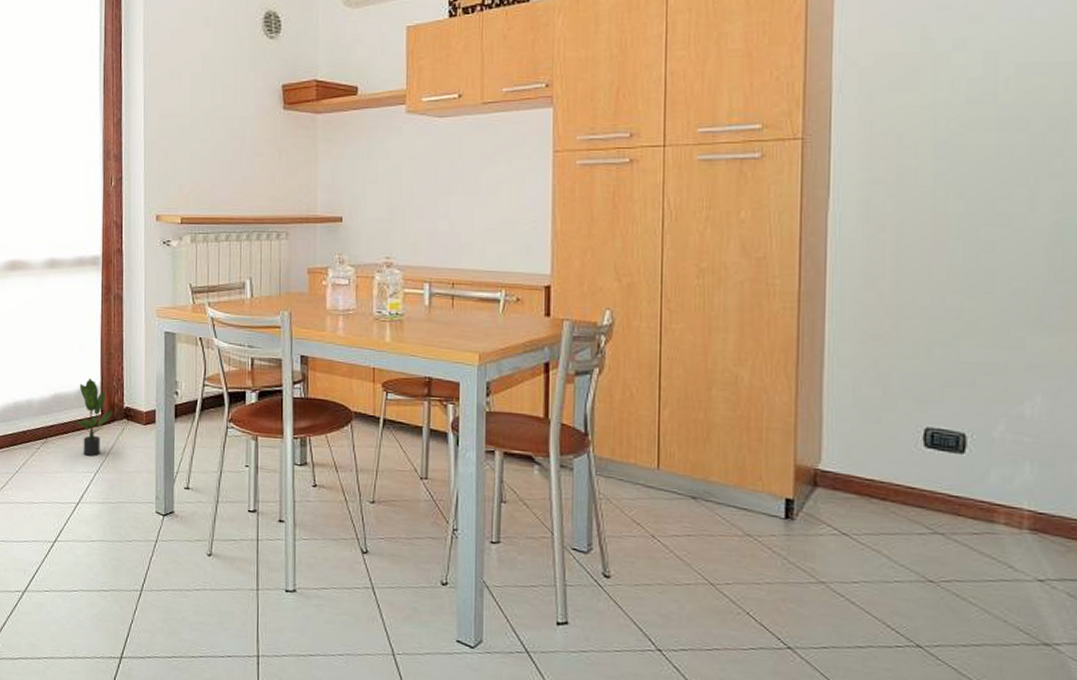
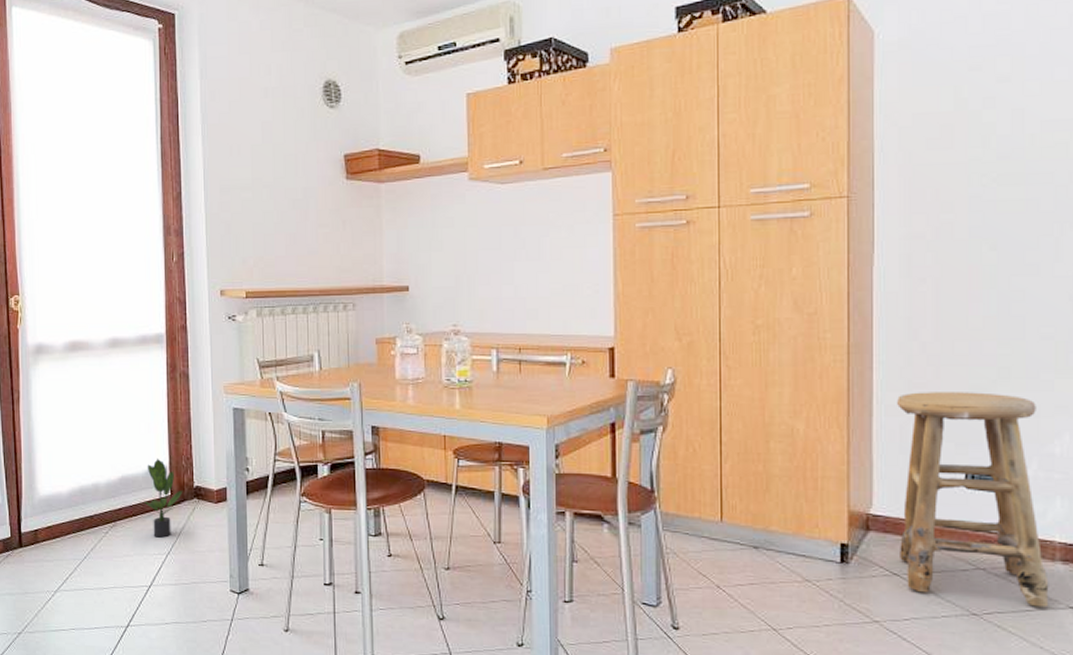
step stool: none [850,344,1015,579] -> present [897,392,1049,607]

